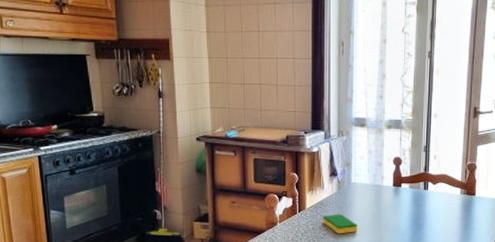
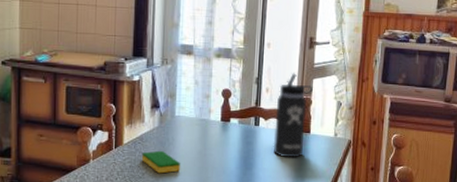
thermos bottle: none [441,141,477,218] -> present [273,73,313,158]

